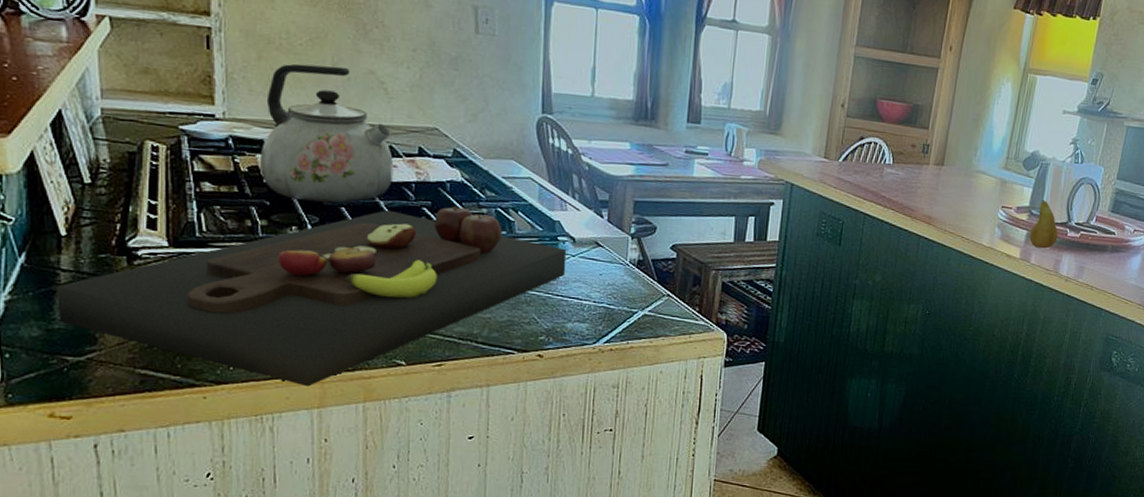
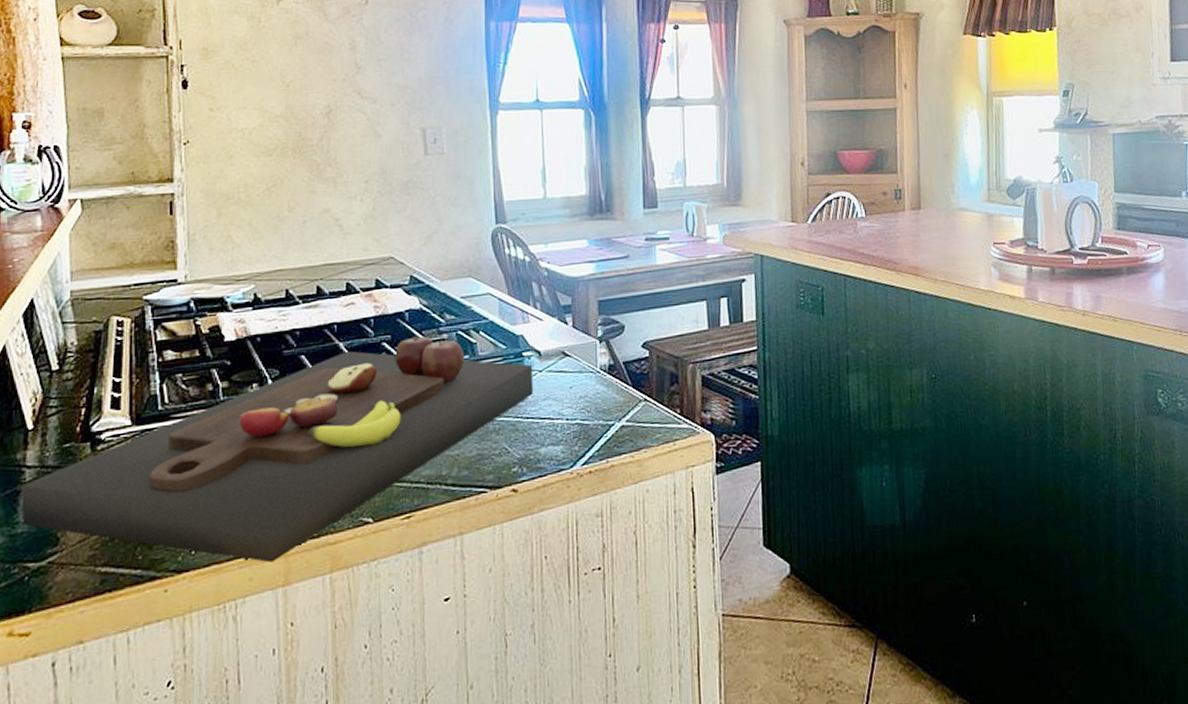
kettle: present [259,63,394,204] -> none [220,210,352,355]
fruit: present [1029,199,1059,249] -> none [1030,227,1064,283]

